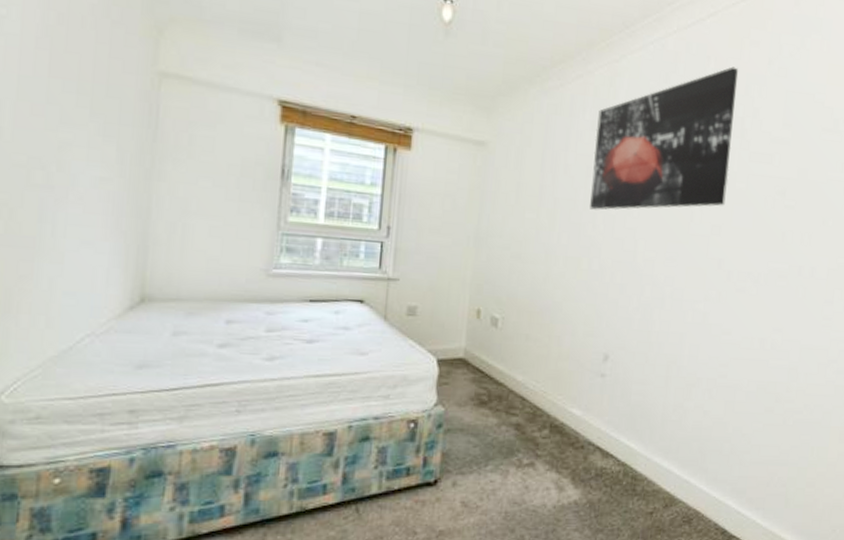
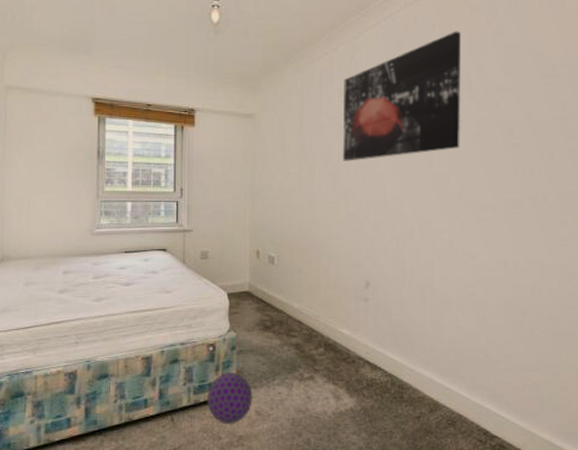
ball: none [402,455,460,517] -> present [207,372,253,425]

